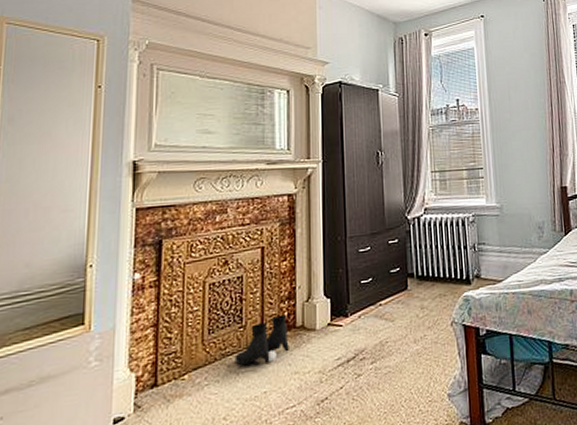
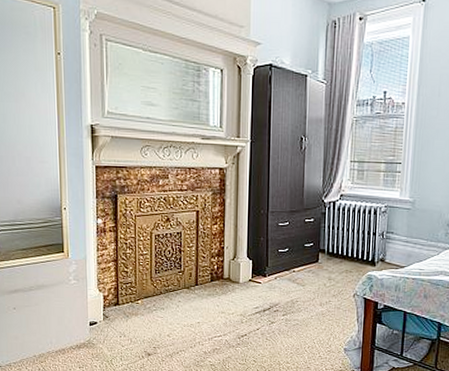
boots: present [235,314,289,365] -> none [175,267,218,302]

